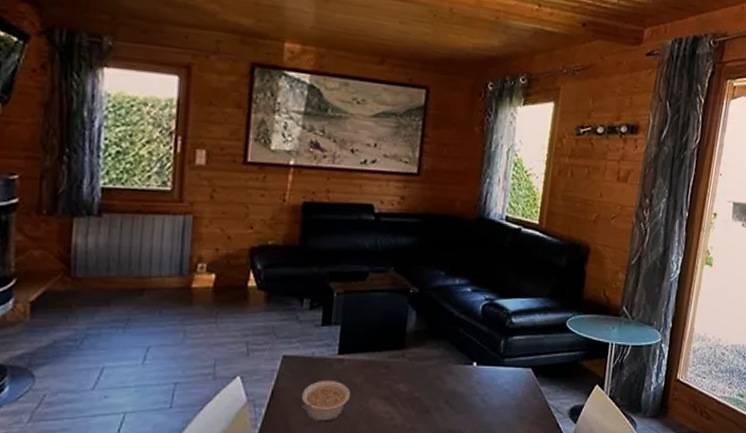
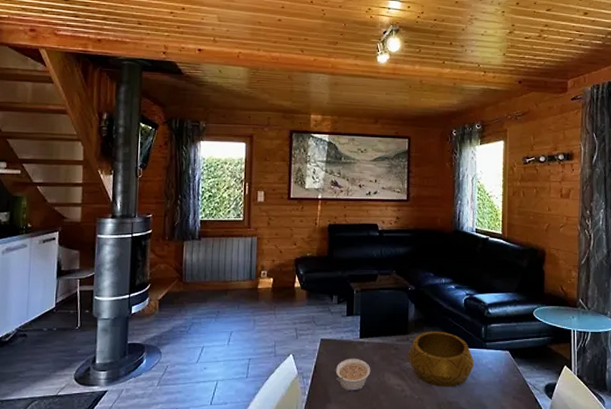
decorative bowl: none [401,344,487,413] -> present [407,331,474,387]

